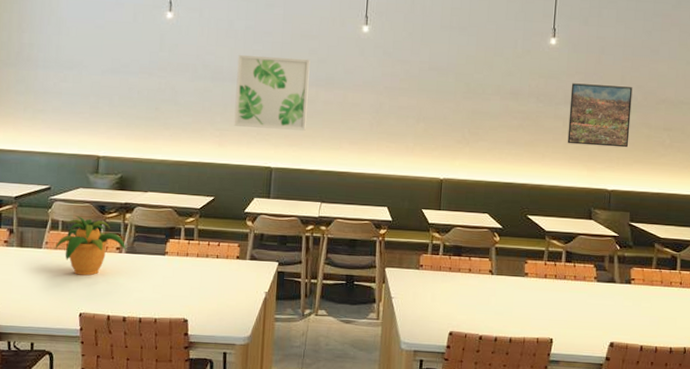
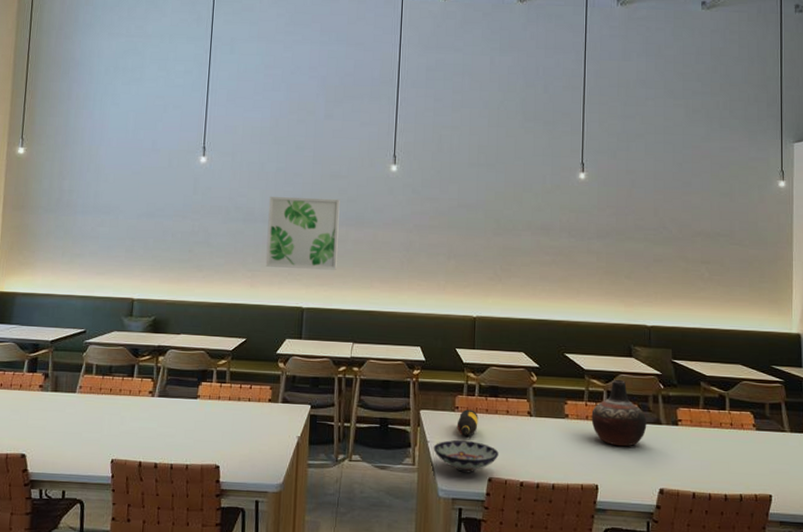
potted plant: present [54,215,127,276] -> none [88,359,160,421]
bowl: none [397,296,460,328] -> present [433,440,499,474]
bottle: none [420,267,442,293] -> present [457,409,478,436]
vase: none [549,240,602,304] -> present [591,379,647,447]
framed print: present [567,83,633,148] -> none [602,217,667,282]

